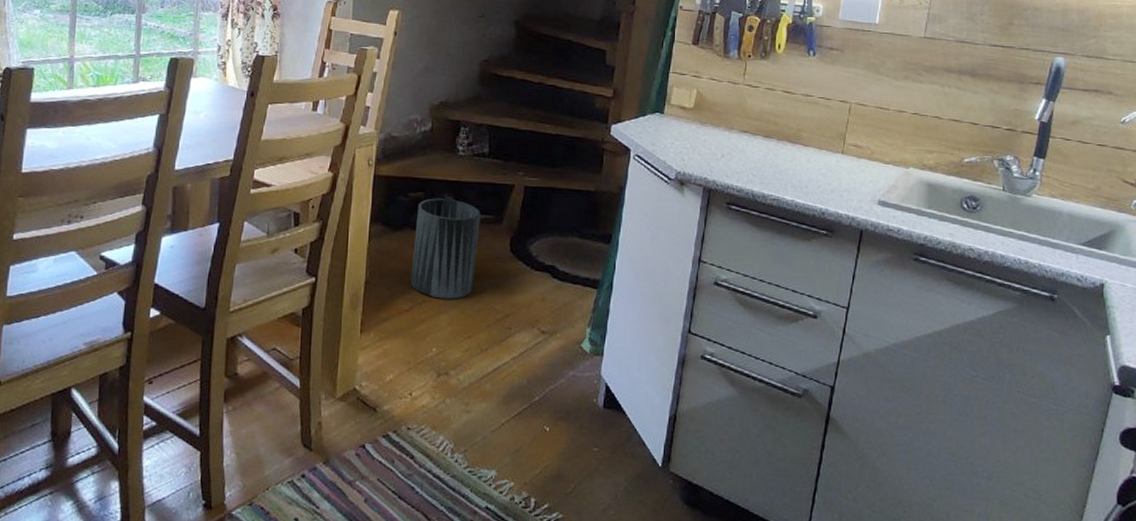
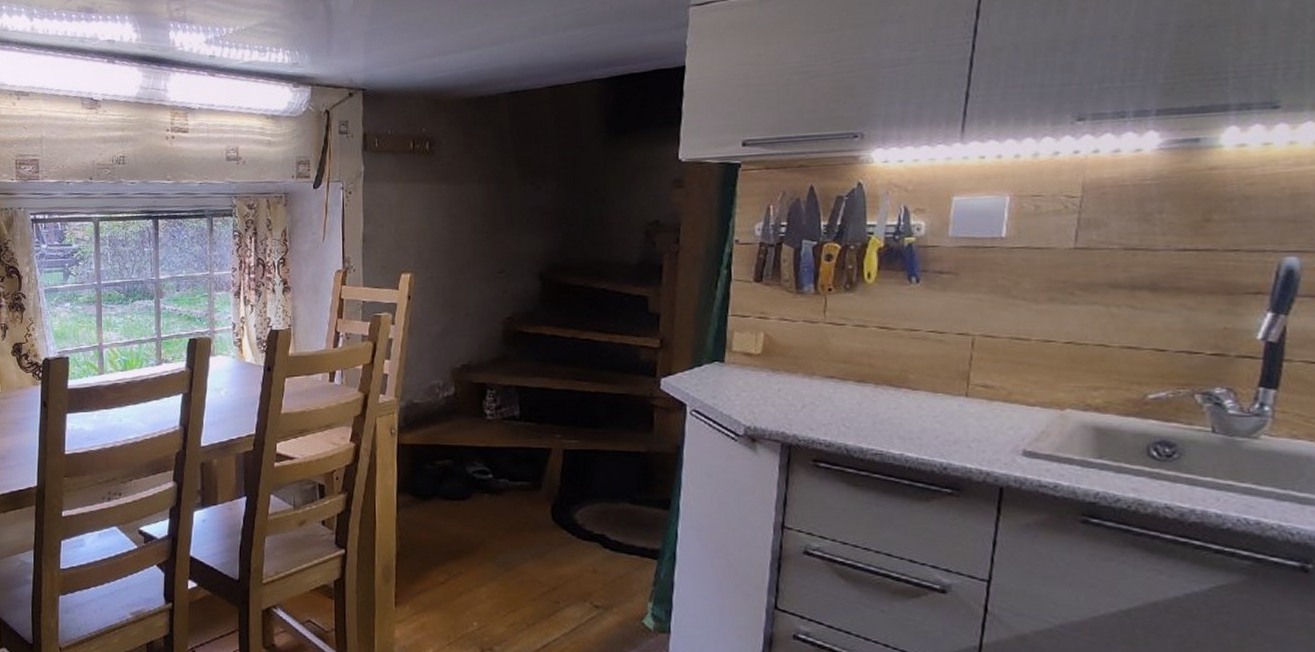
trash can: present [410,198,481,299] -> none [444,465,516,571]

